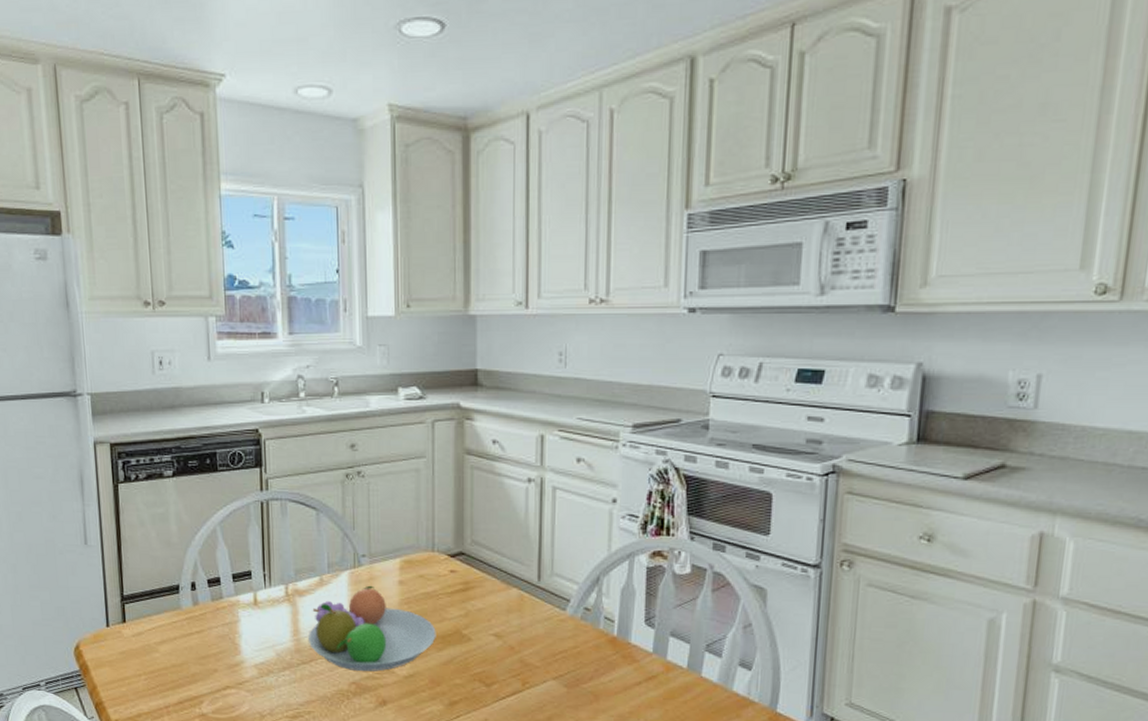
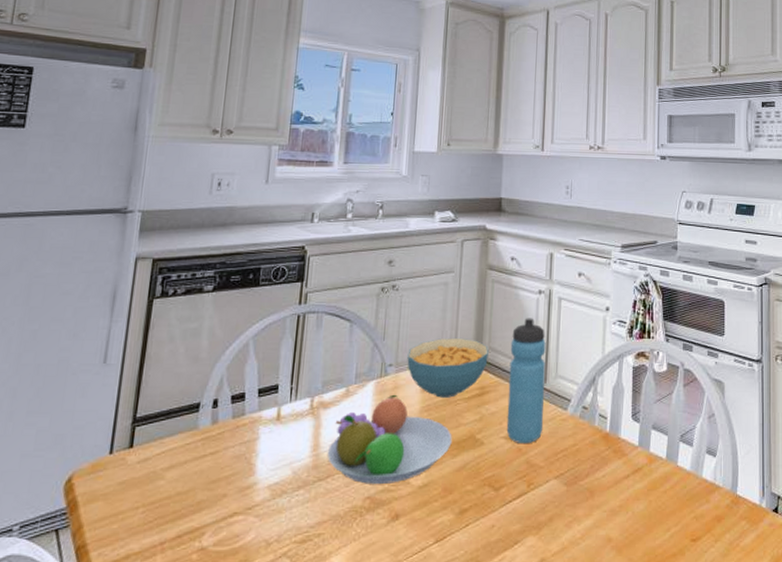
cereal bowl: none [381,529,471,592] -> present [407,338,489,398]
water bottle: none [496,509,539,643] -> present [506,318,546,444]

